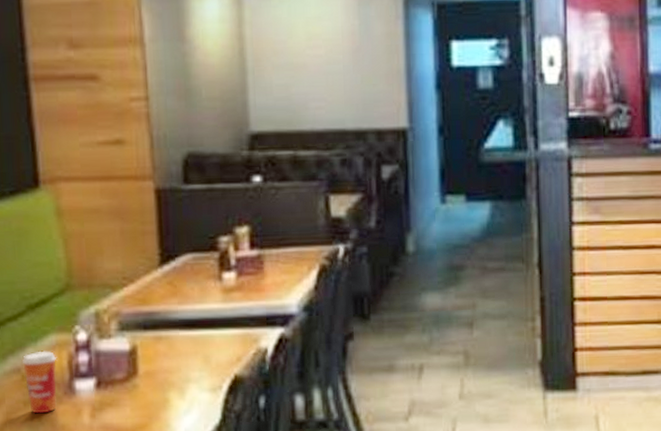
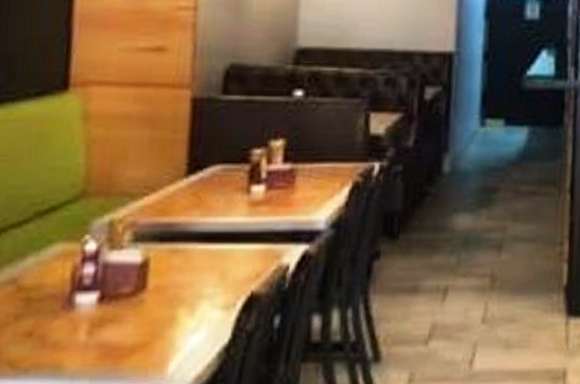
paper cup: present [21,350,57,414] -> none [19,260,60,329]

